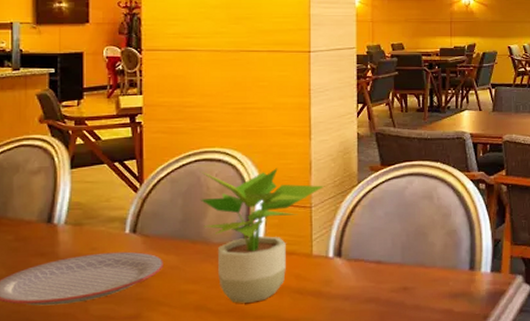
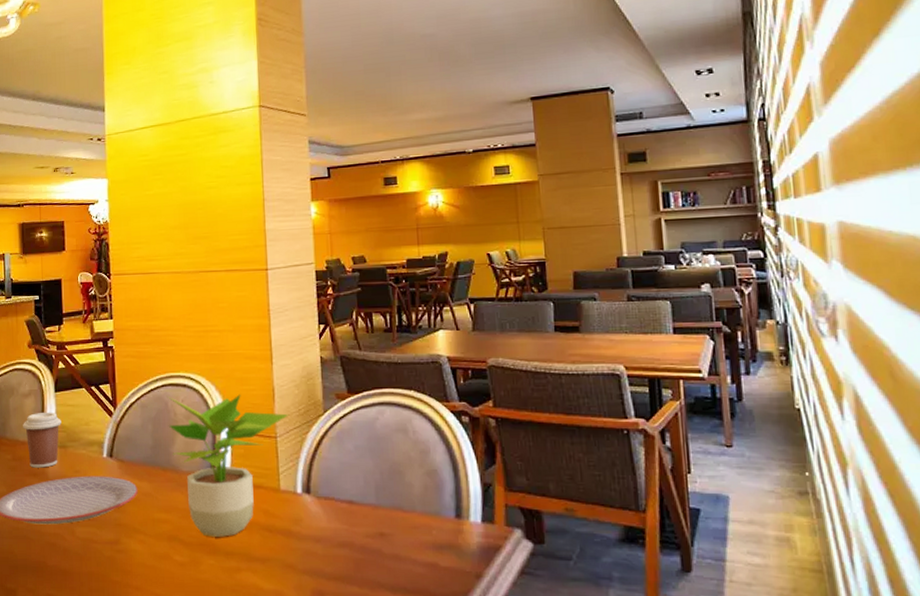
coffee cup: none [29,189,77,248] -> present [23,412,61,468]

